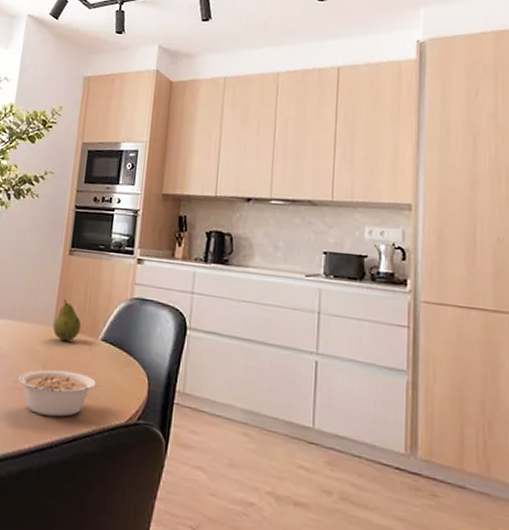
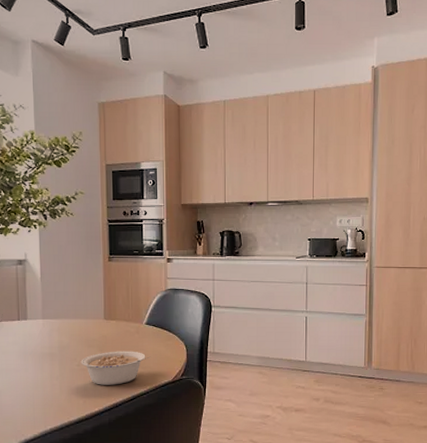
fruit: present [53,299,82,341] -> none [104,297,128,328]

